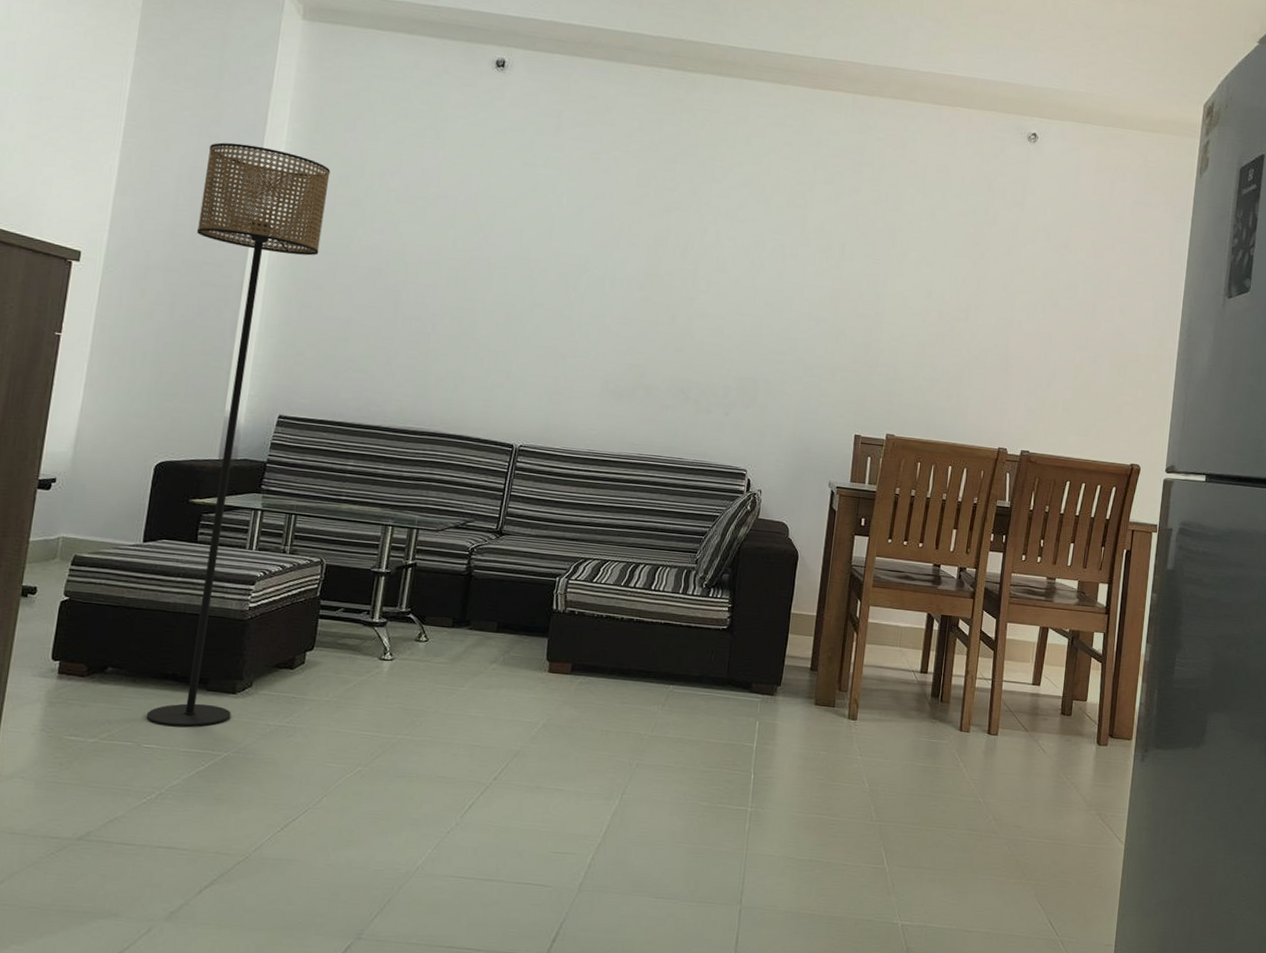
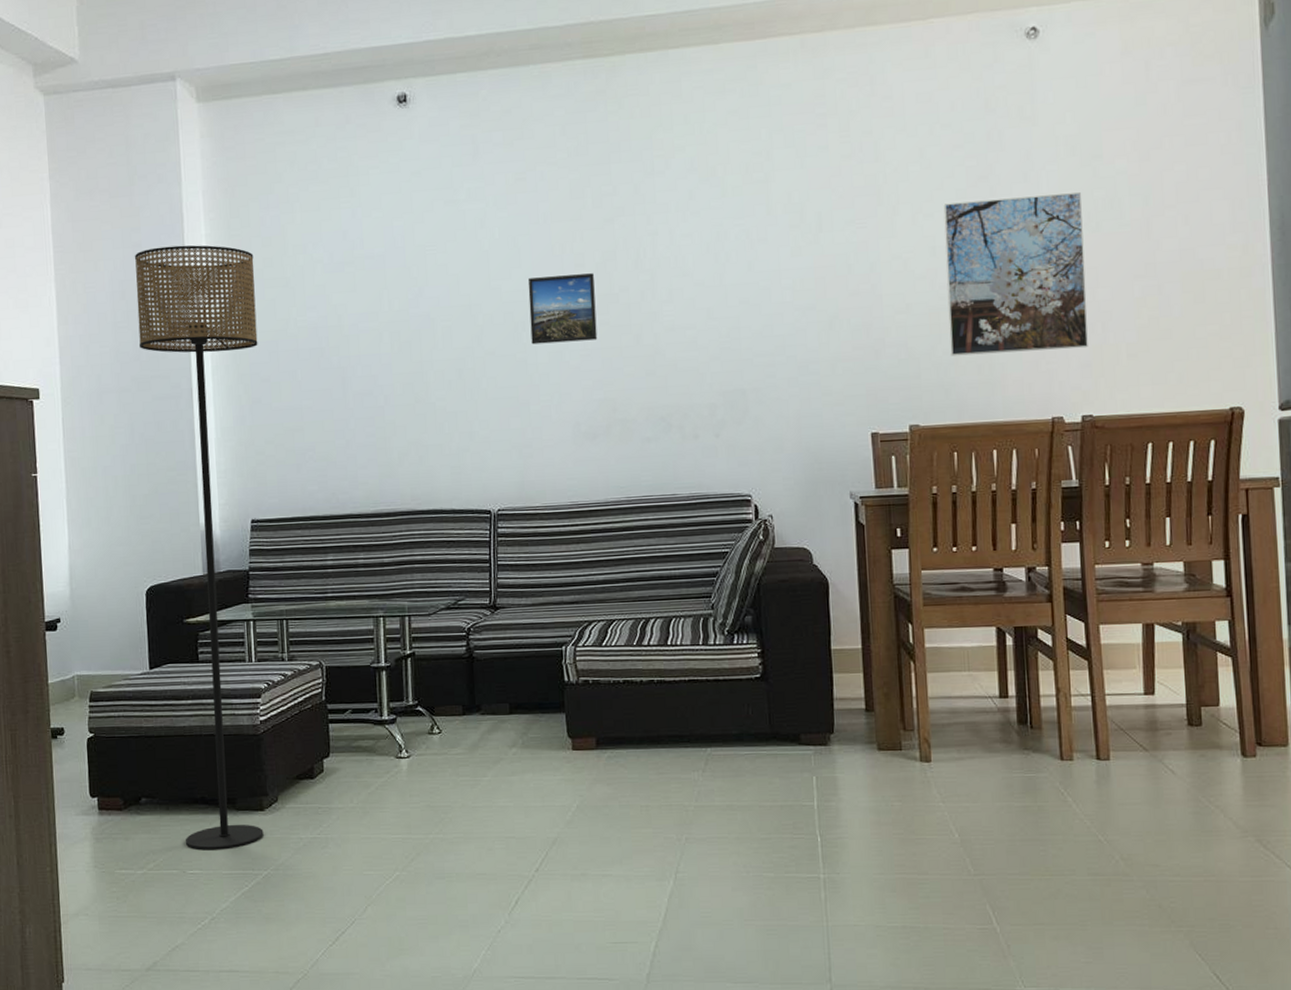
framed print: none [578,246,645,312] -> present [527,273,598,345]
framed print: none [929,258,1049,397] -> present [943,192,1088,356]

